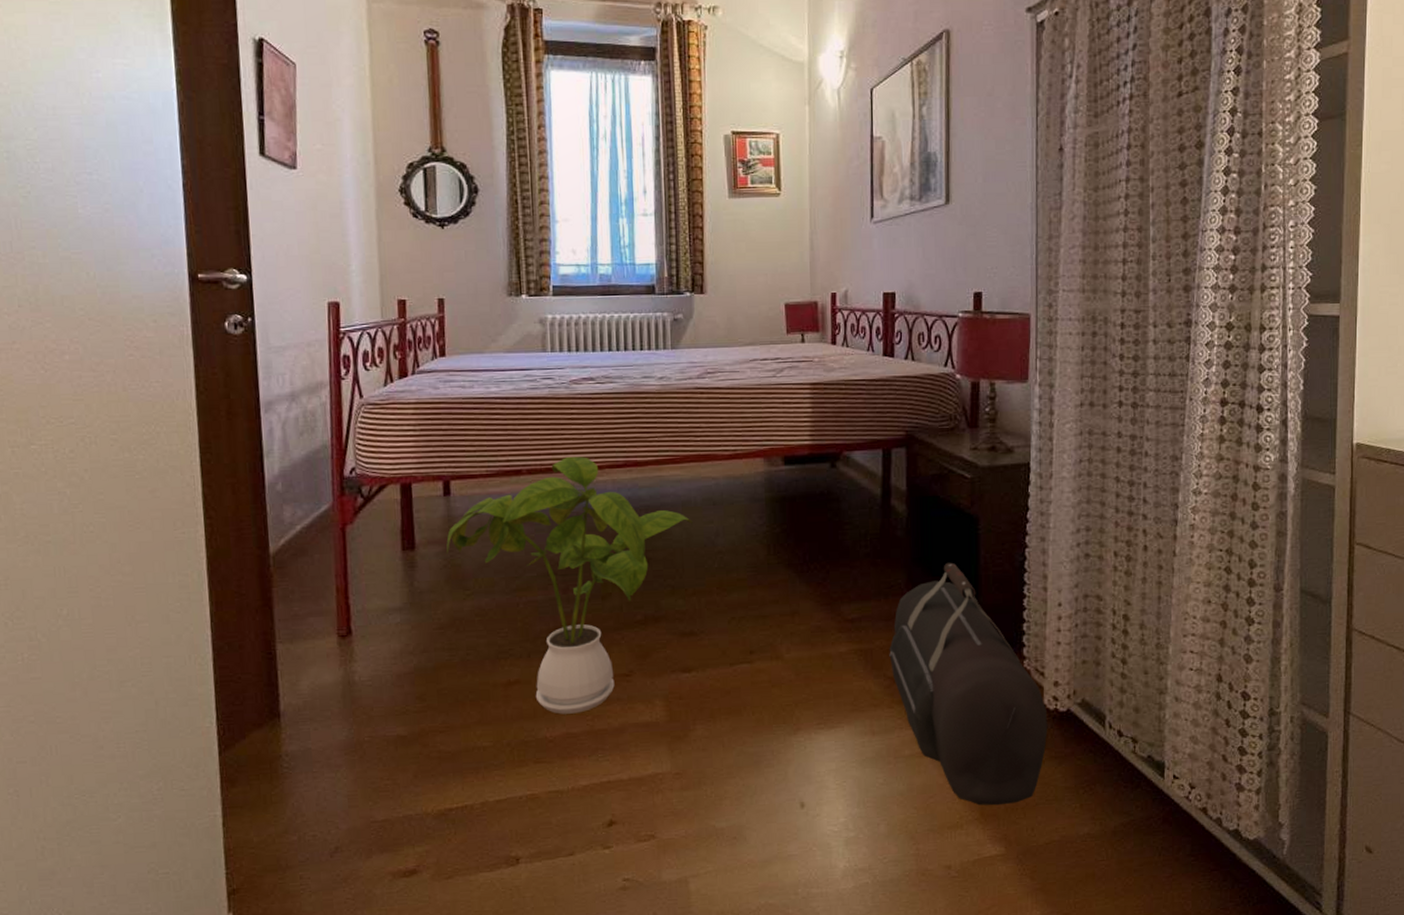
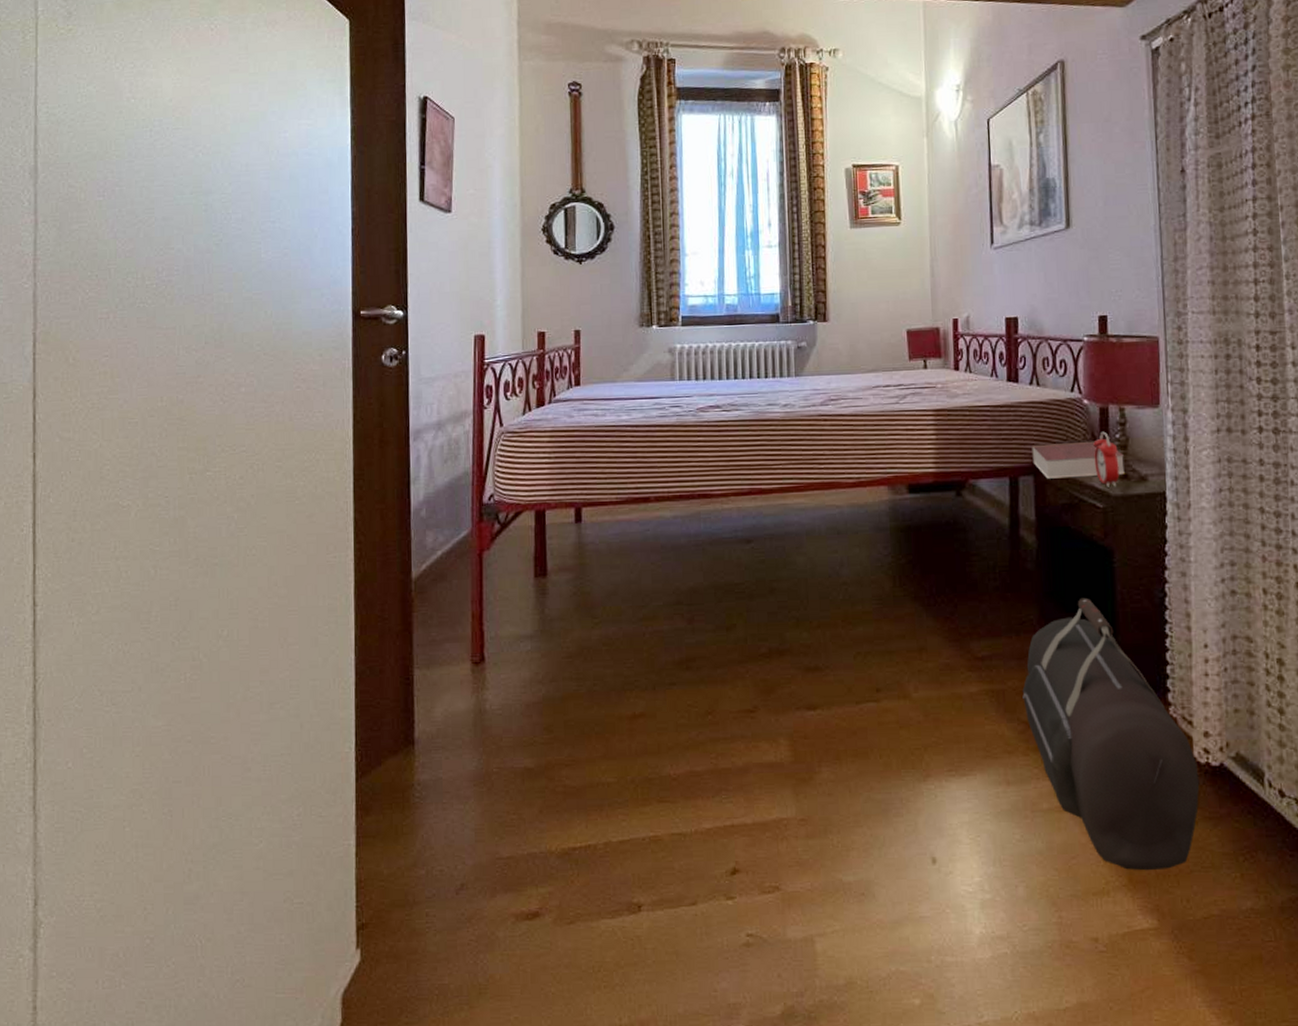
house plant: present [446,457,693,714] -> none [576,484,817,751]
book: none [905,414,993,451] -> present [1032,441,1125,479]
alarm clock: none [964,405,987,459] -> present [1093,431,1119,487]

